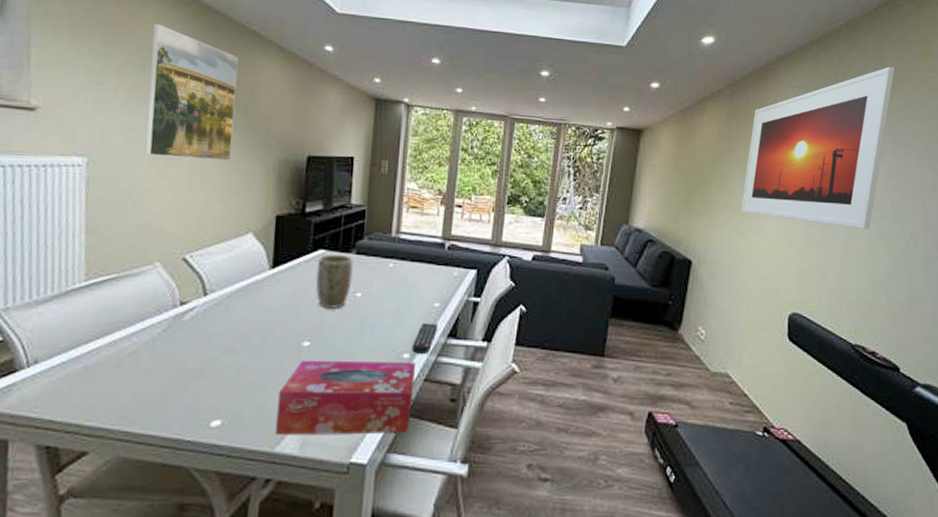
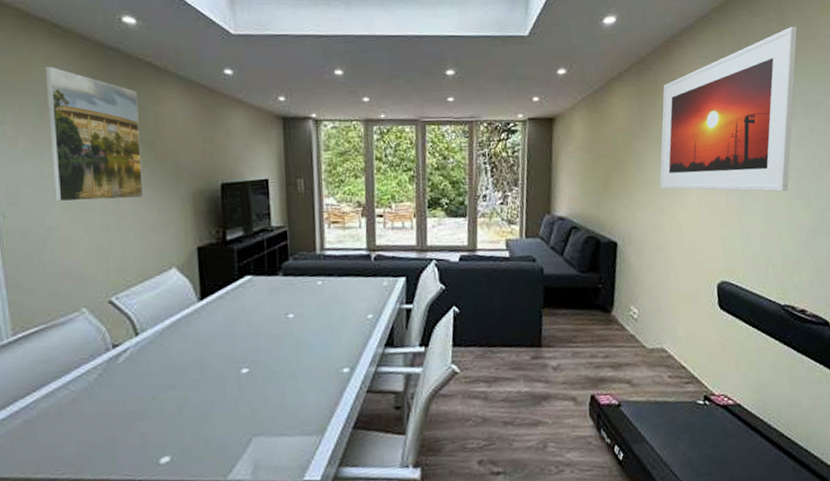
tissue box: present [276,360,416,436] -> none [224,375,358,464]
plant pot: present [315,253,354,310] -> none [245,278,283,335]
remote control: present [411,323,438,355] -> none [350,335,374,368]

